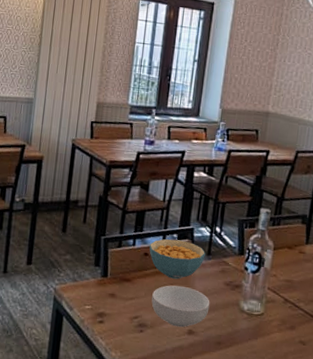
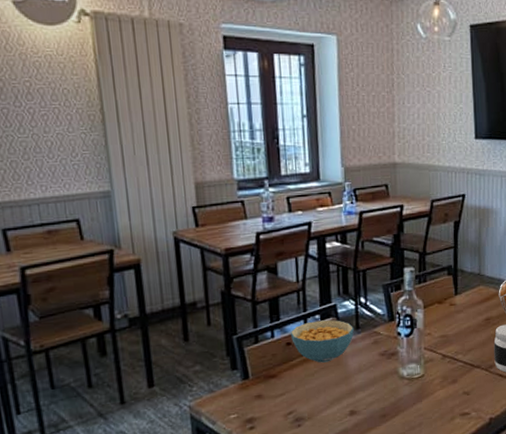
cereal bowl: present [151,285,210,328] -> none [304,367,368,412]

